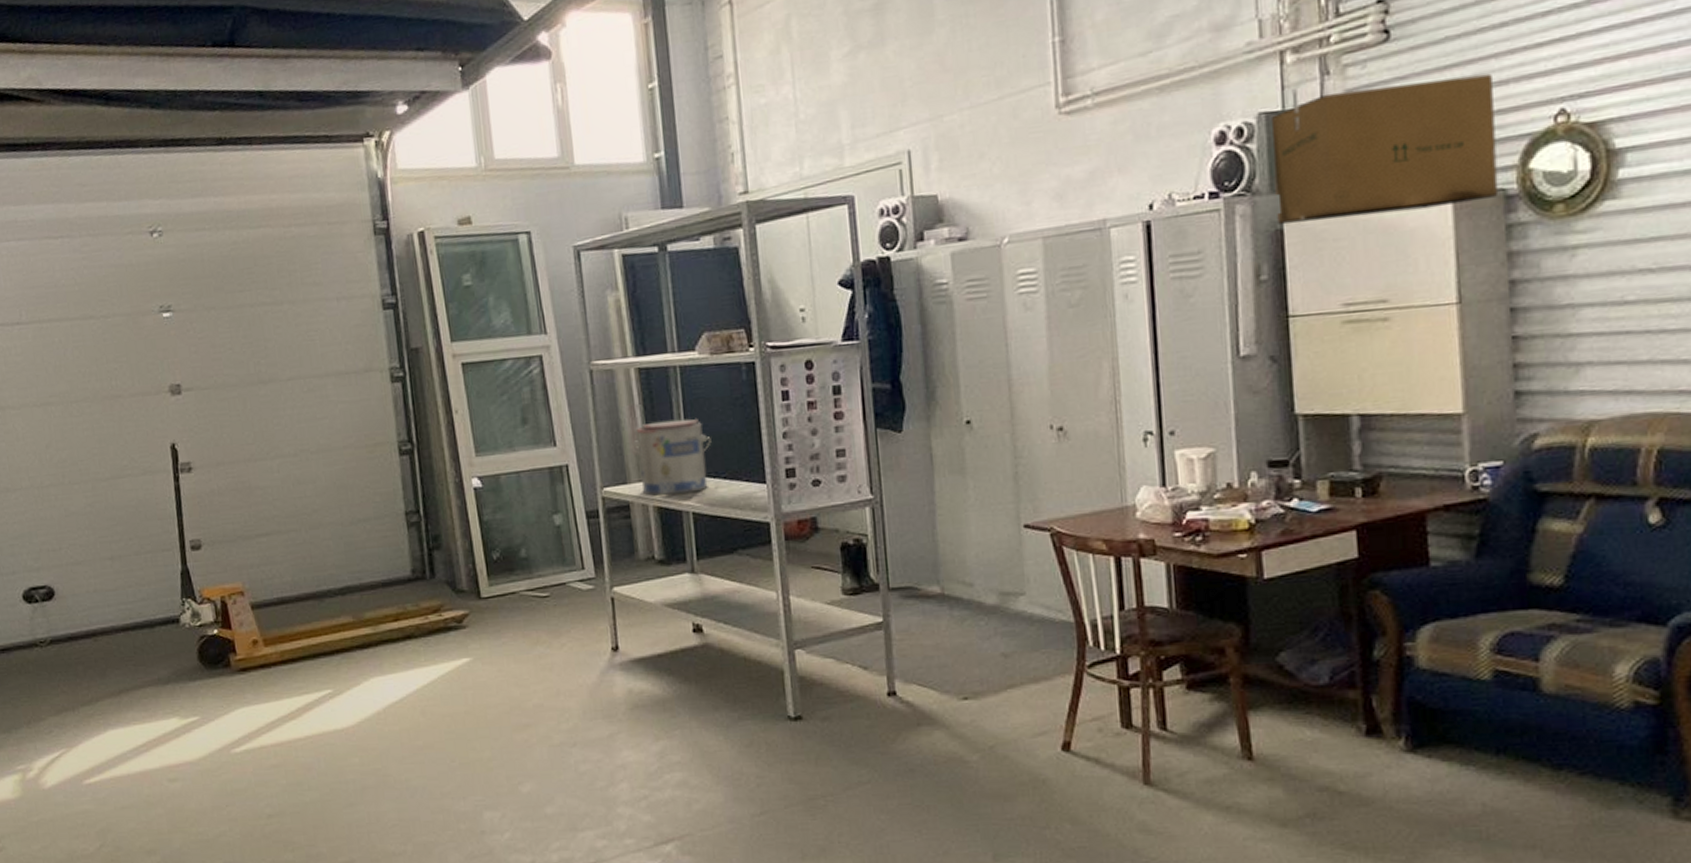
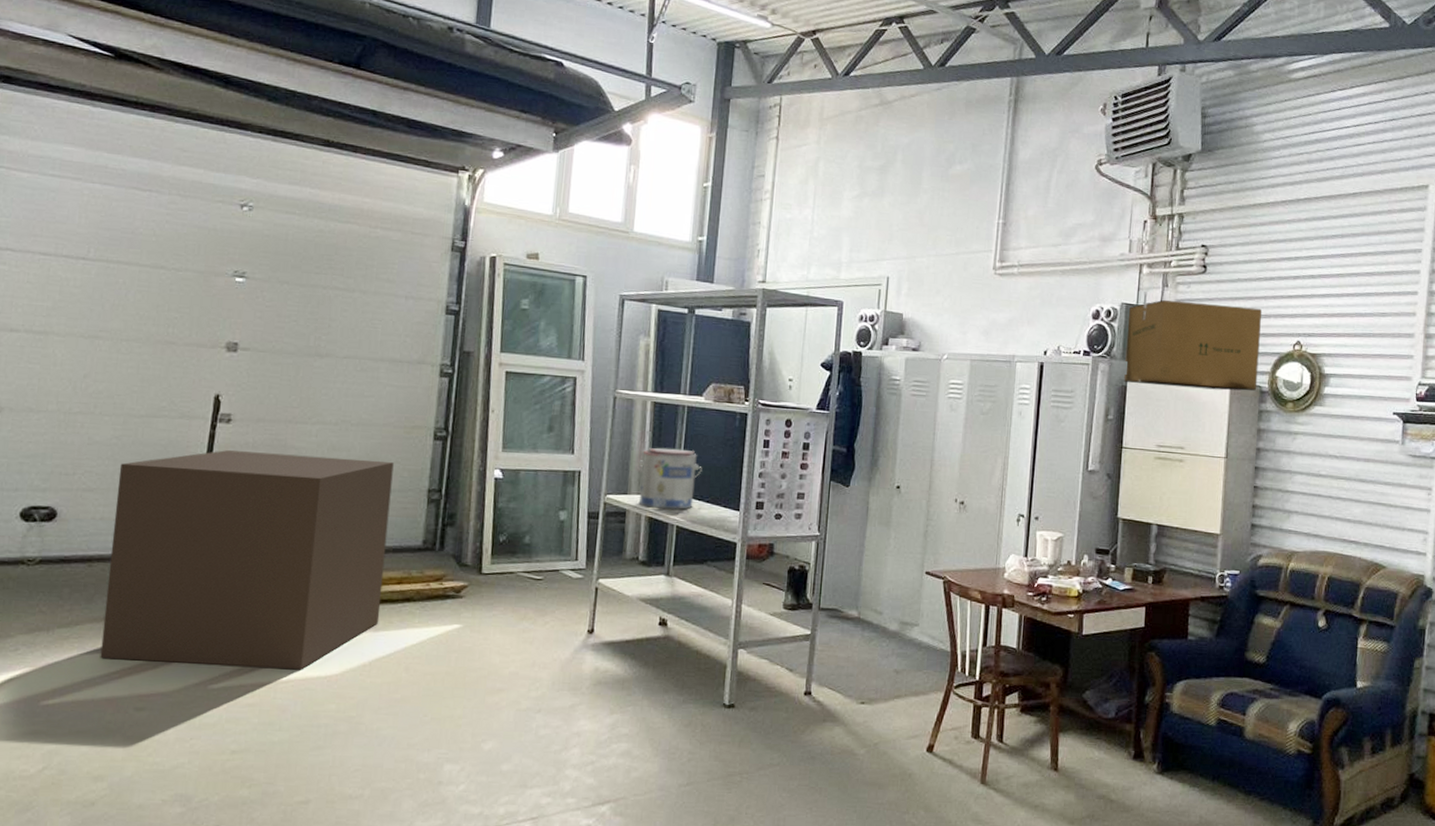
wooden crate: none [99,487,384,733] -> present [100,450,394,670]

